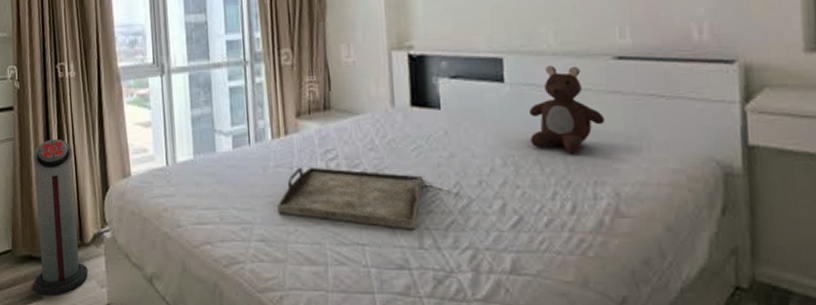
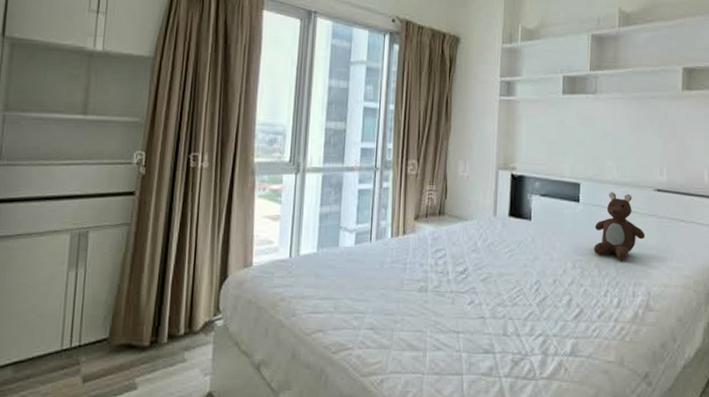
air purifier: present [33,139,88,295] -> none [128,226,194,385]
serving tray: present [277,167,424,230] -> none [388,263,513,320]

